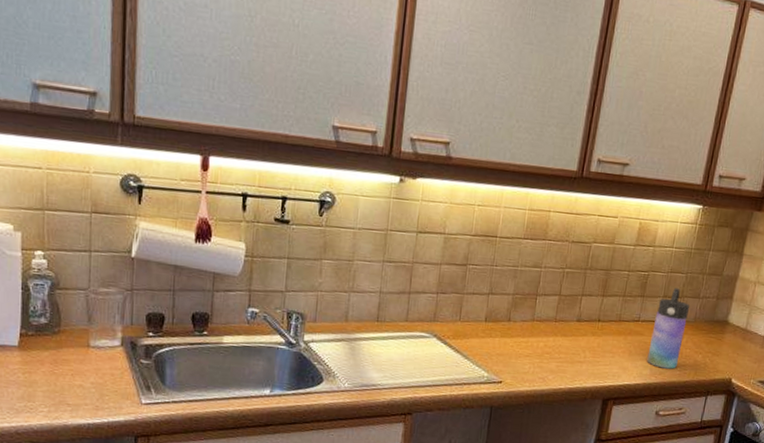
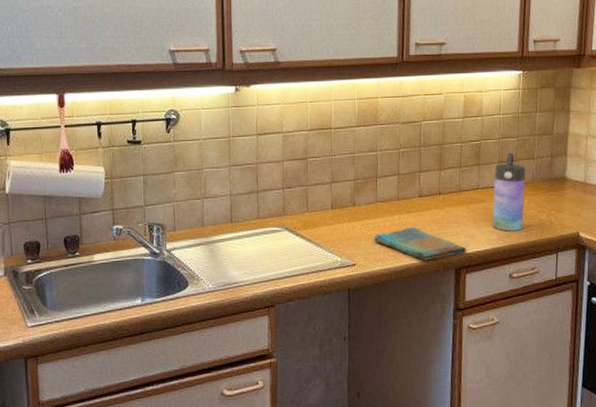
dish towel: none [524,351,618,388] -> present [373,227,467,261]

